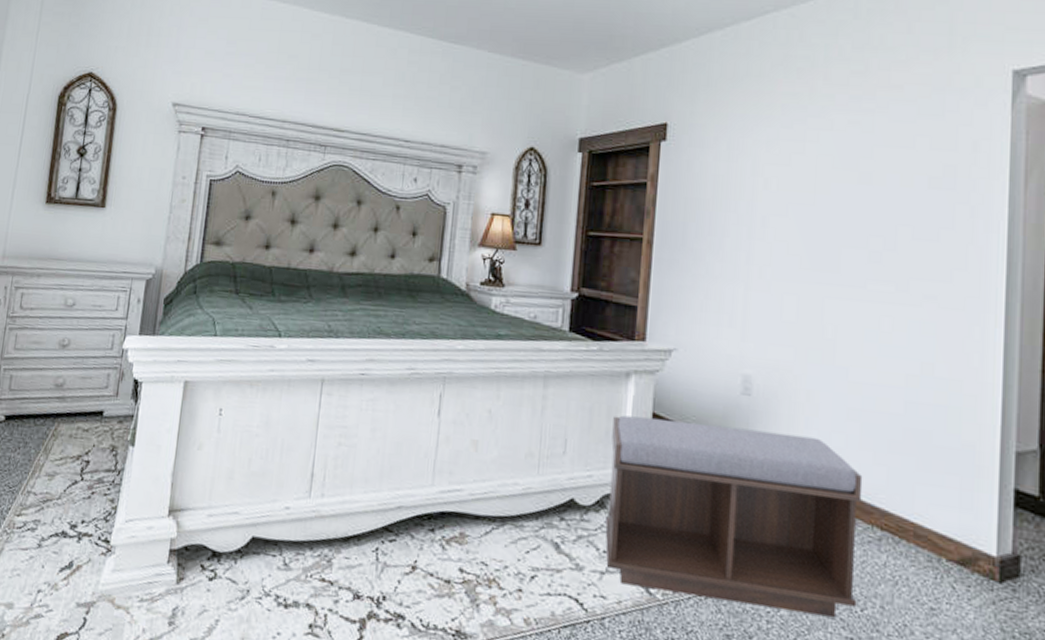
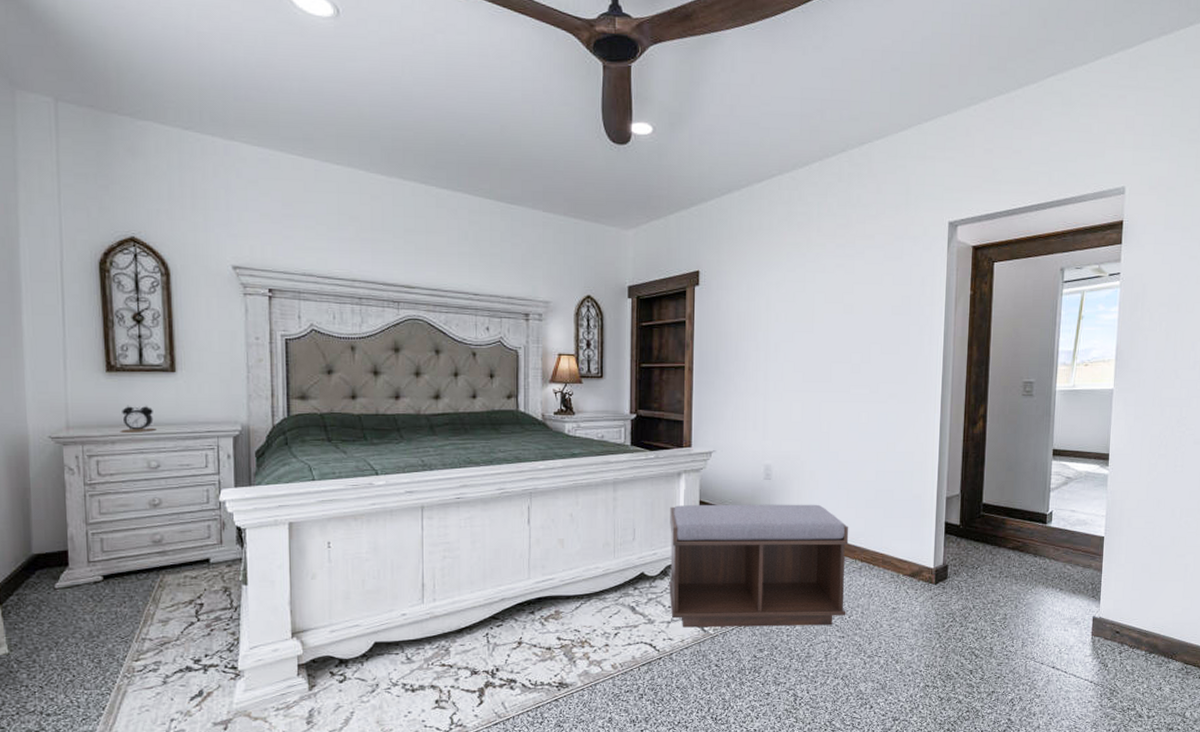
alarm clock: none [46,238,79,269] -> present [120,404,157,434]

